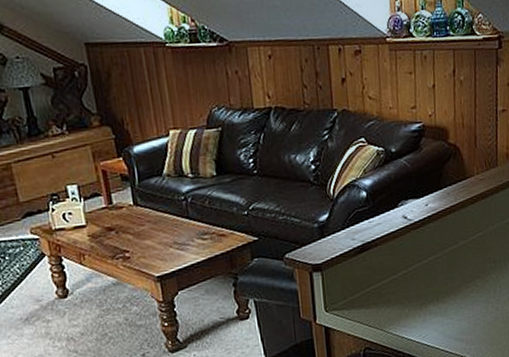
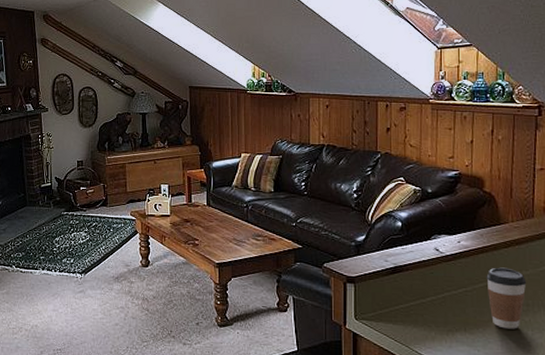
coffee cup: none [455,225,493,291] -> present [486,267,527,329]

